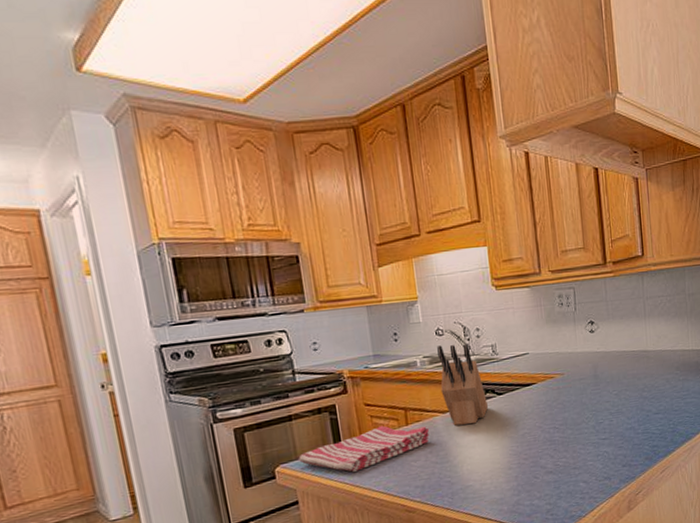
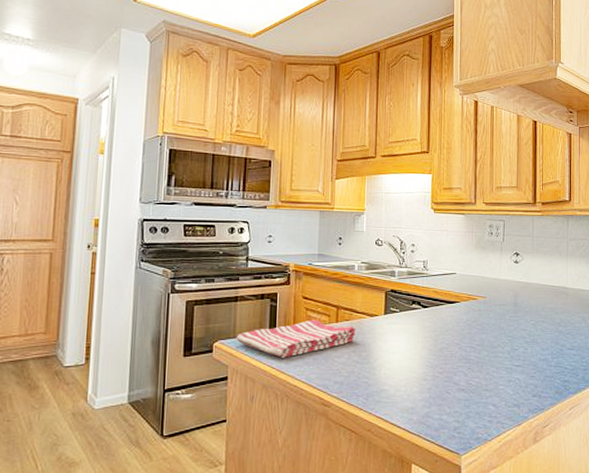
knife block: present [437,343,488,426] -> none [372,254,412,331]

